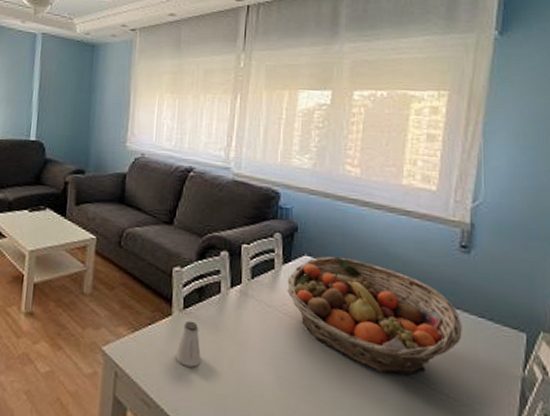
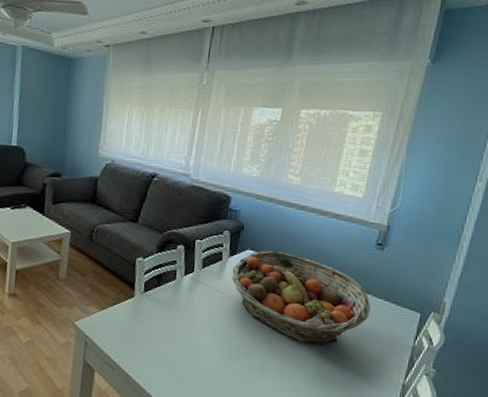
saltshaker: present [176,320,201,367] -> none [136,301,157,338]

